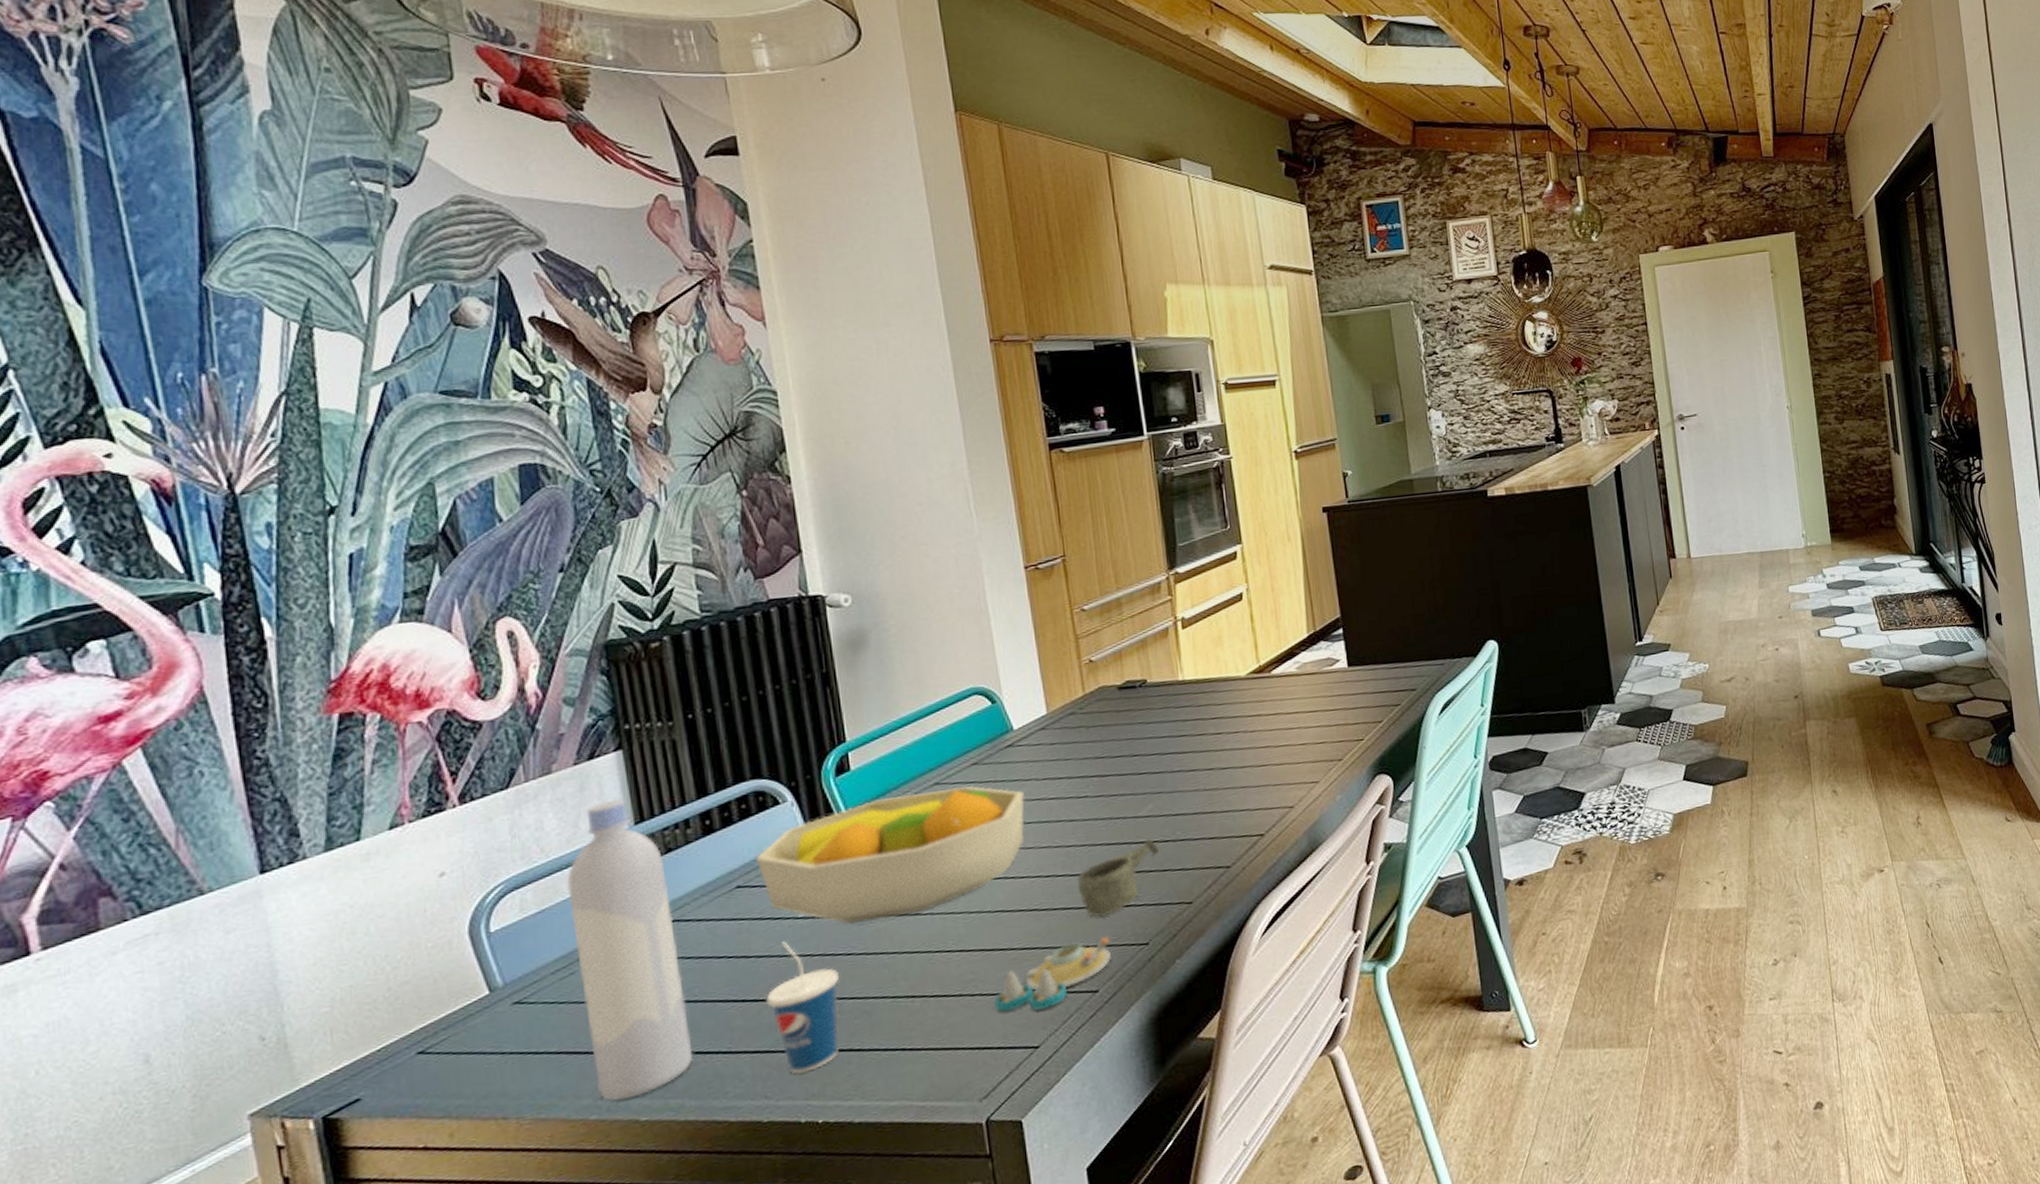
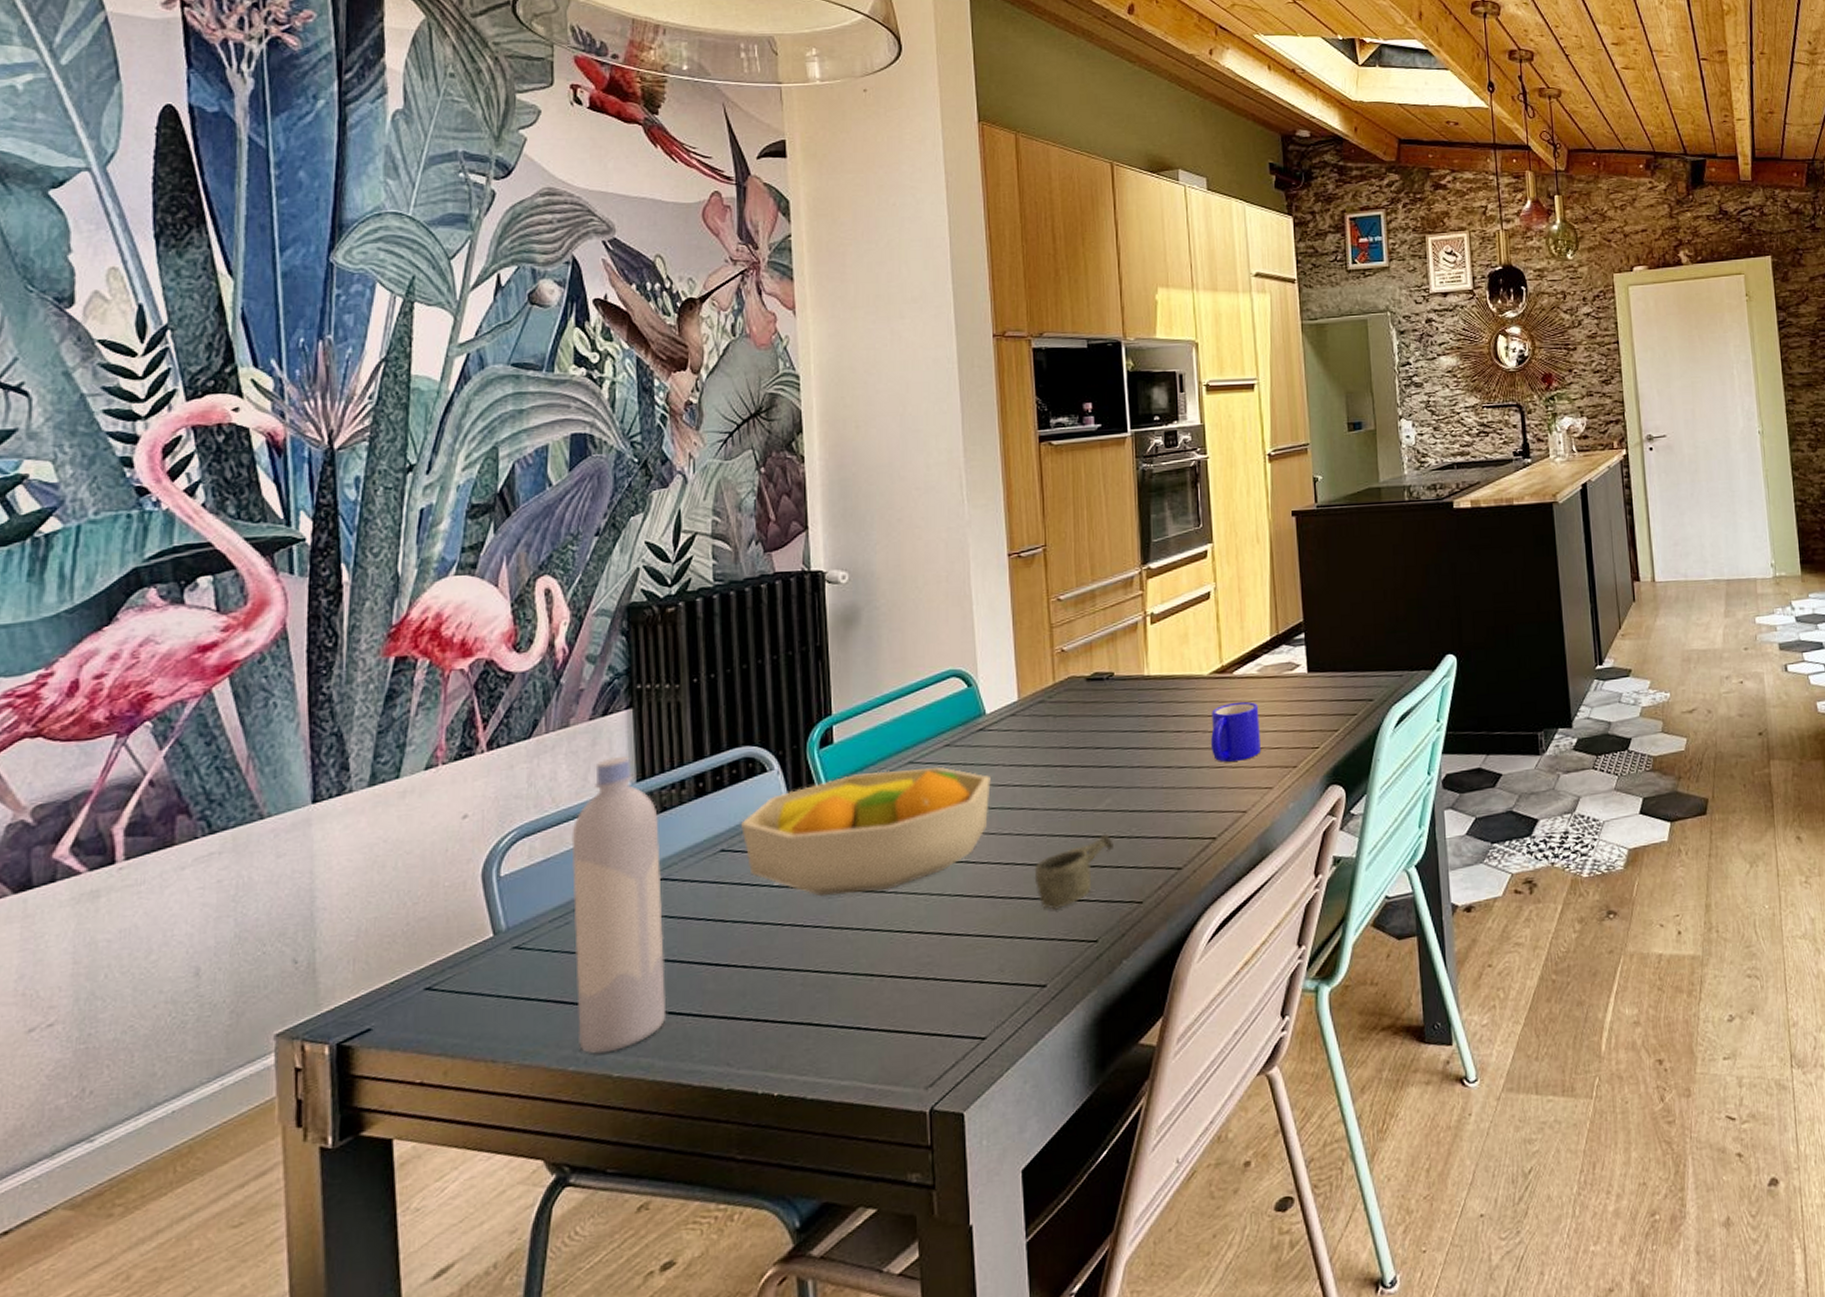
cup: present [766,941,840,1074] -> none [737,908,806,1043]
salt and pepper shaker set: present [994,937,1111,1012] -> none [947,930,1061,1000]
mug: none [1252,699,1305,761] -> present [1210,701,1262,762]

